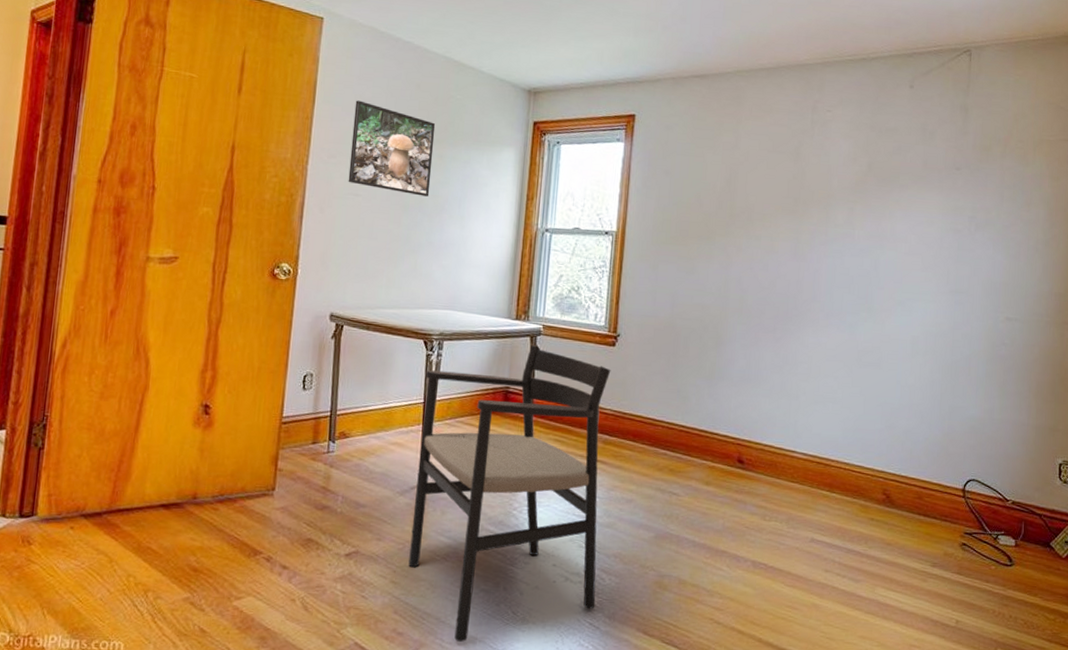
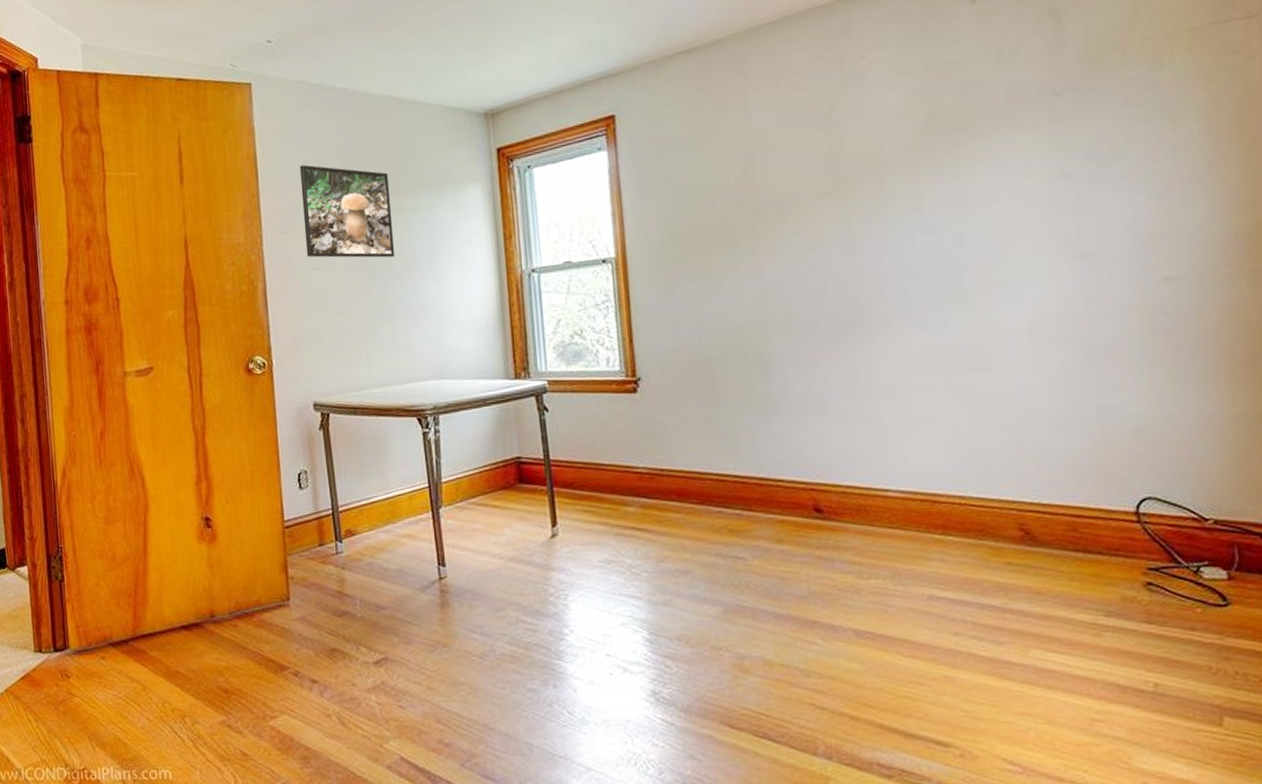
chair: present [408,345,611,642] -> none [425,405,665,749]

